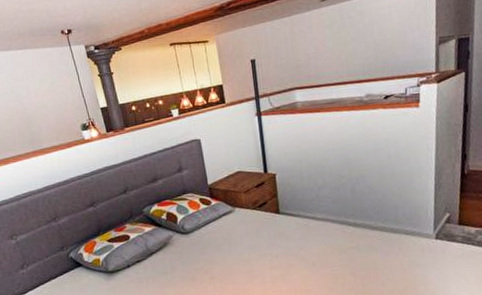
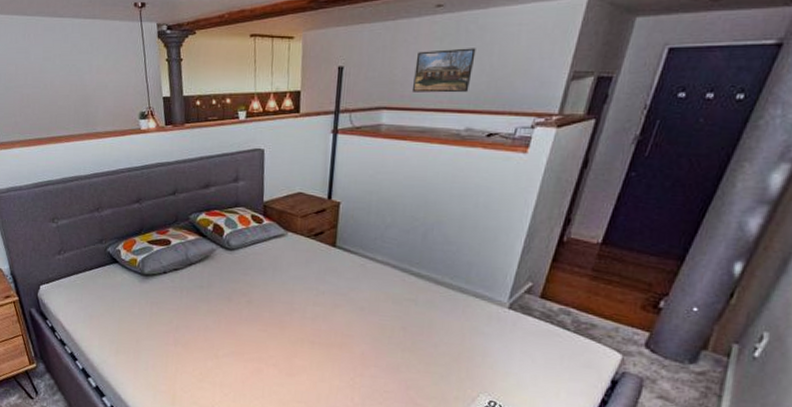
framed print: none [313,30,362,72] -> present [413,48,476,93]

